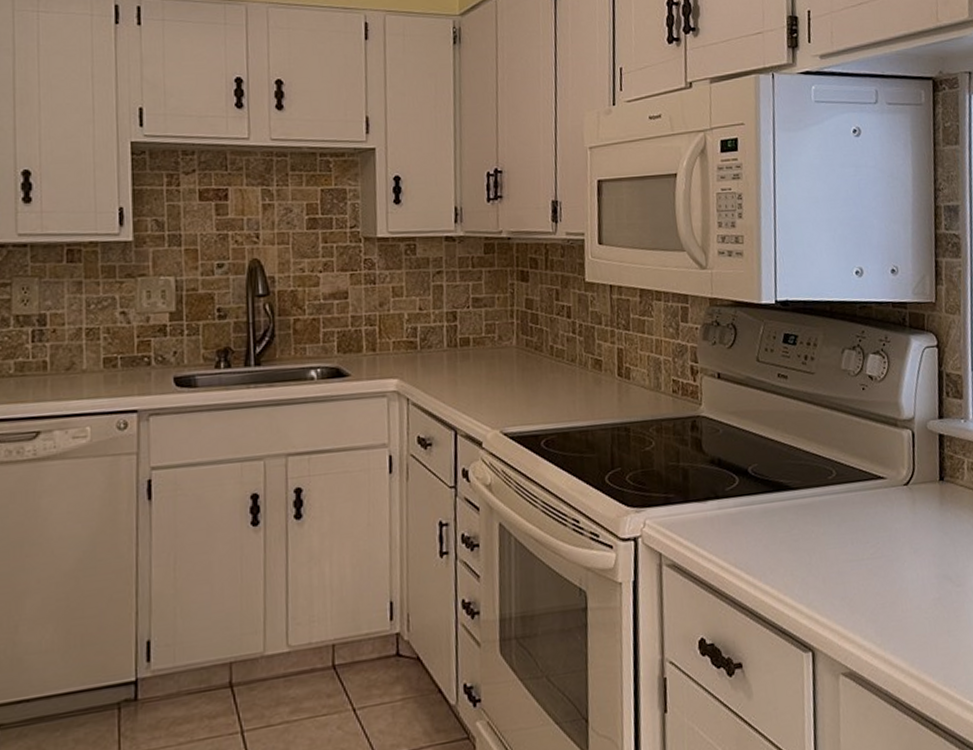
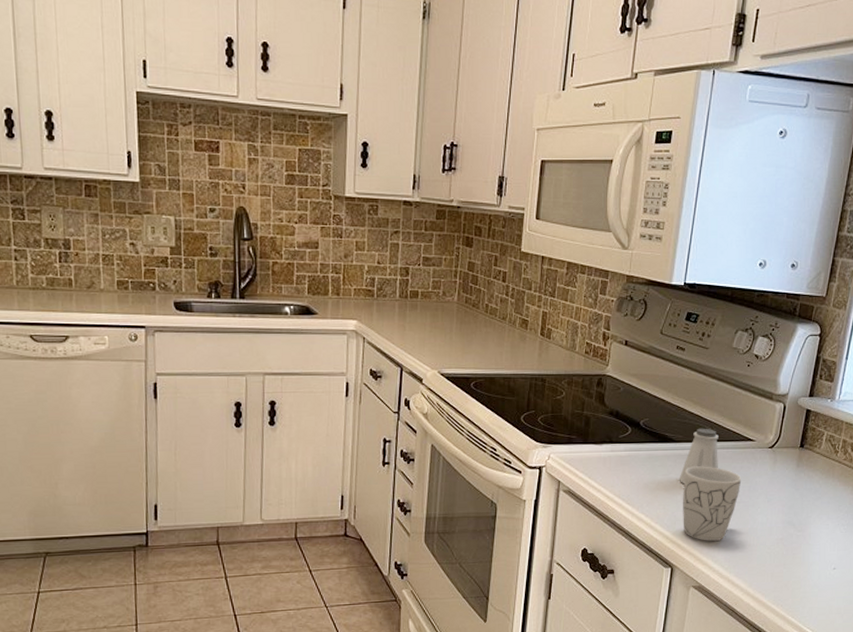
saltshaker: none [804,468,849,541] -> present [679,428,719,483]
mug: none [809,515,879,612] -> present [683,466,742,541]

